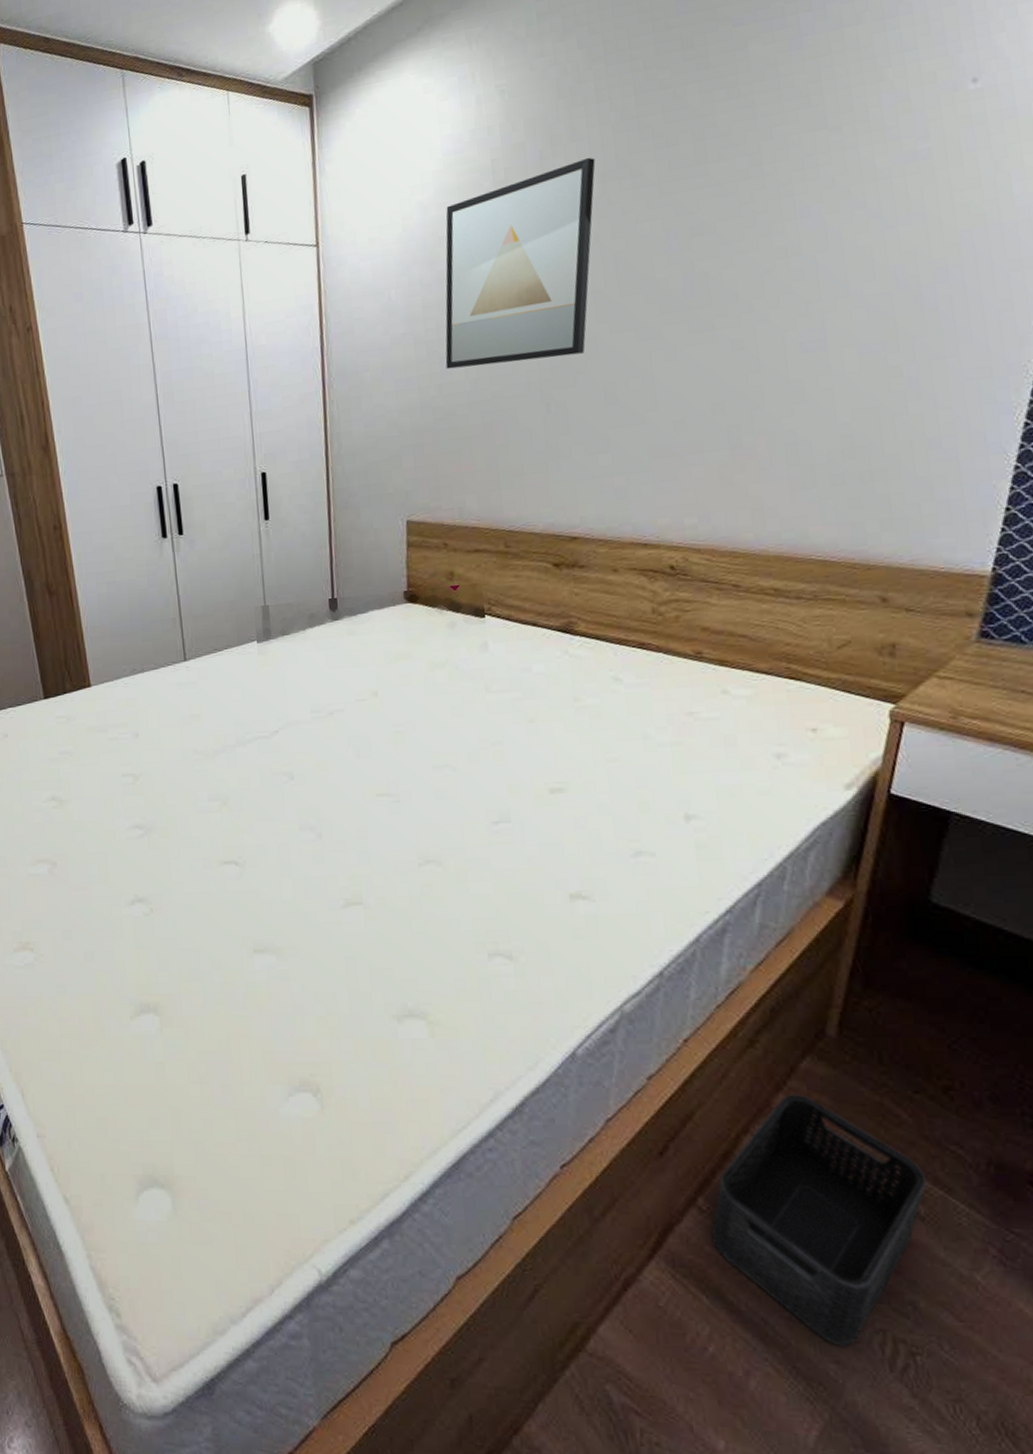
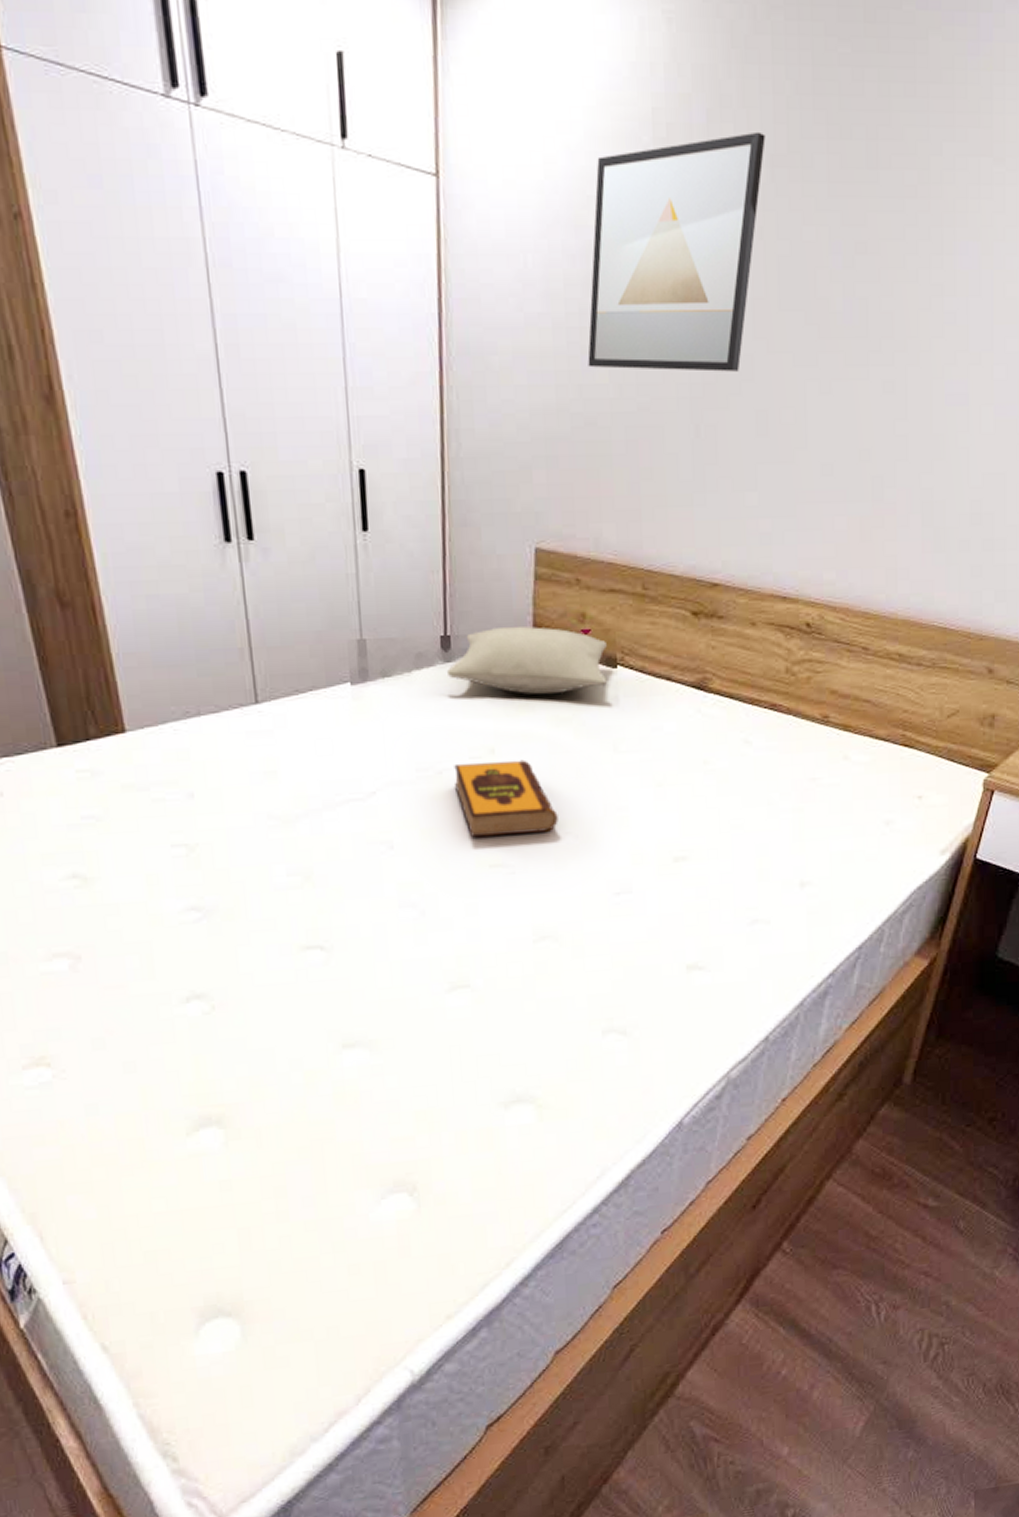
pillow: none [334,586,476,645] -> present [446,627,608,695]
hardback book: none [343,701,437,770] -> present [453,759,558,838]
storage bin: present [711,1093,927,1346] -> none [791,1138,968,1349]

